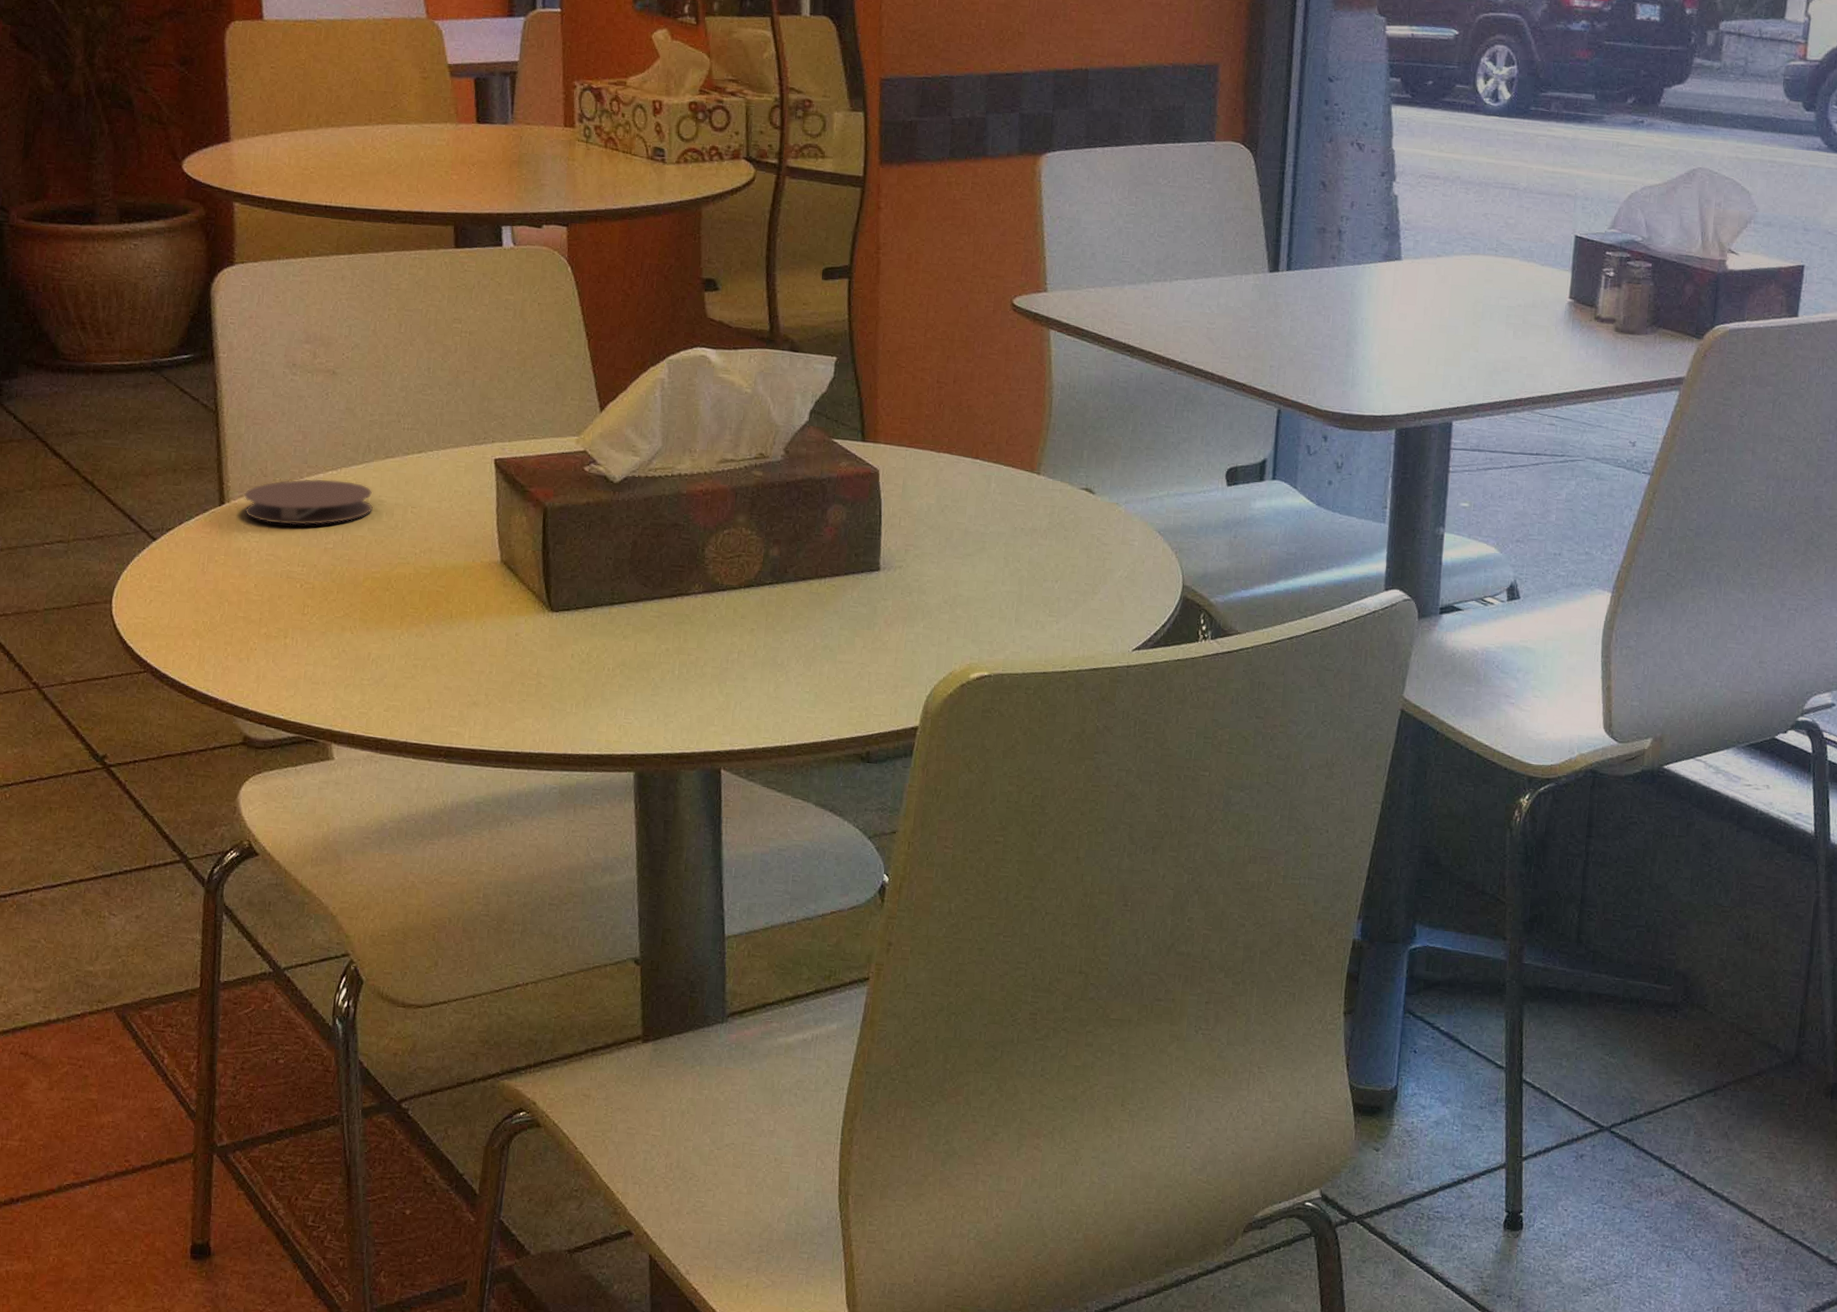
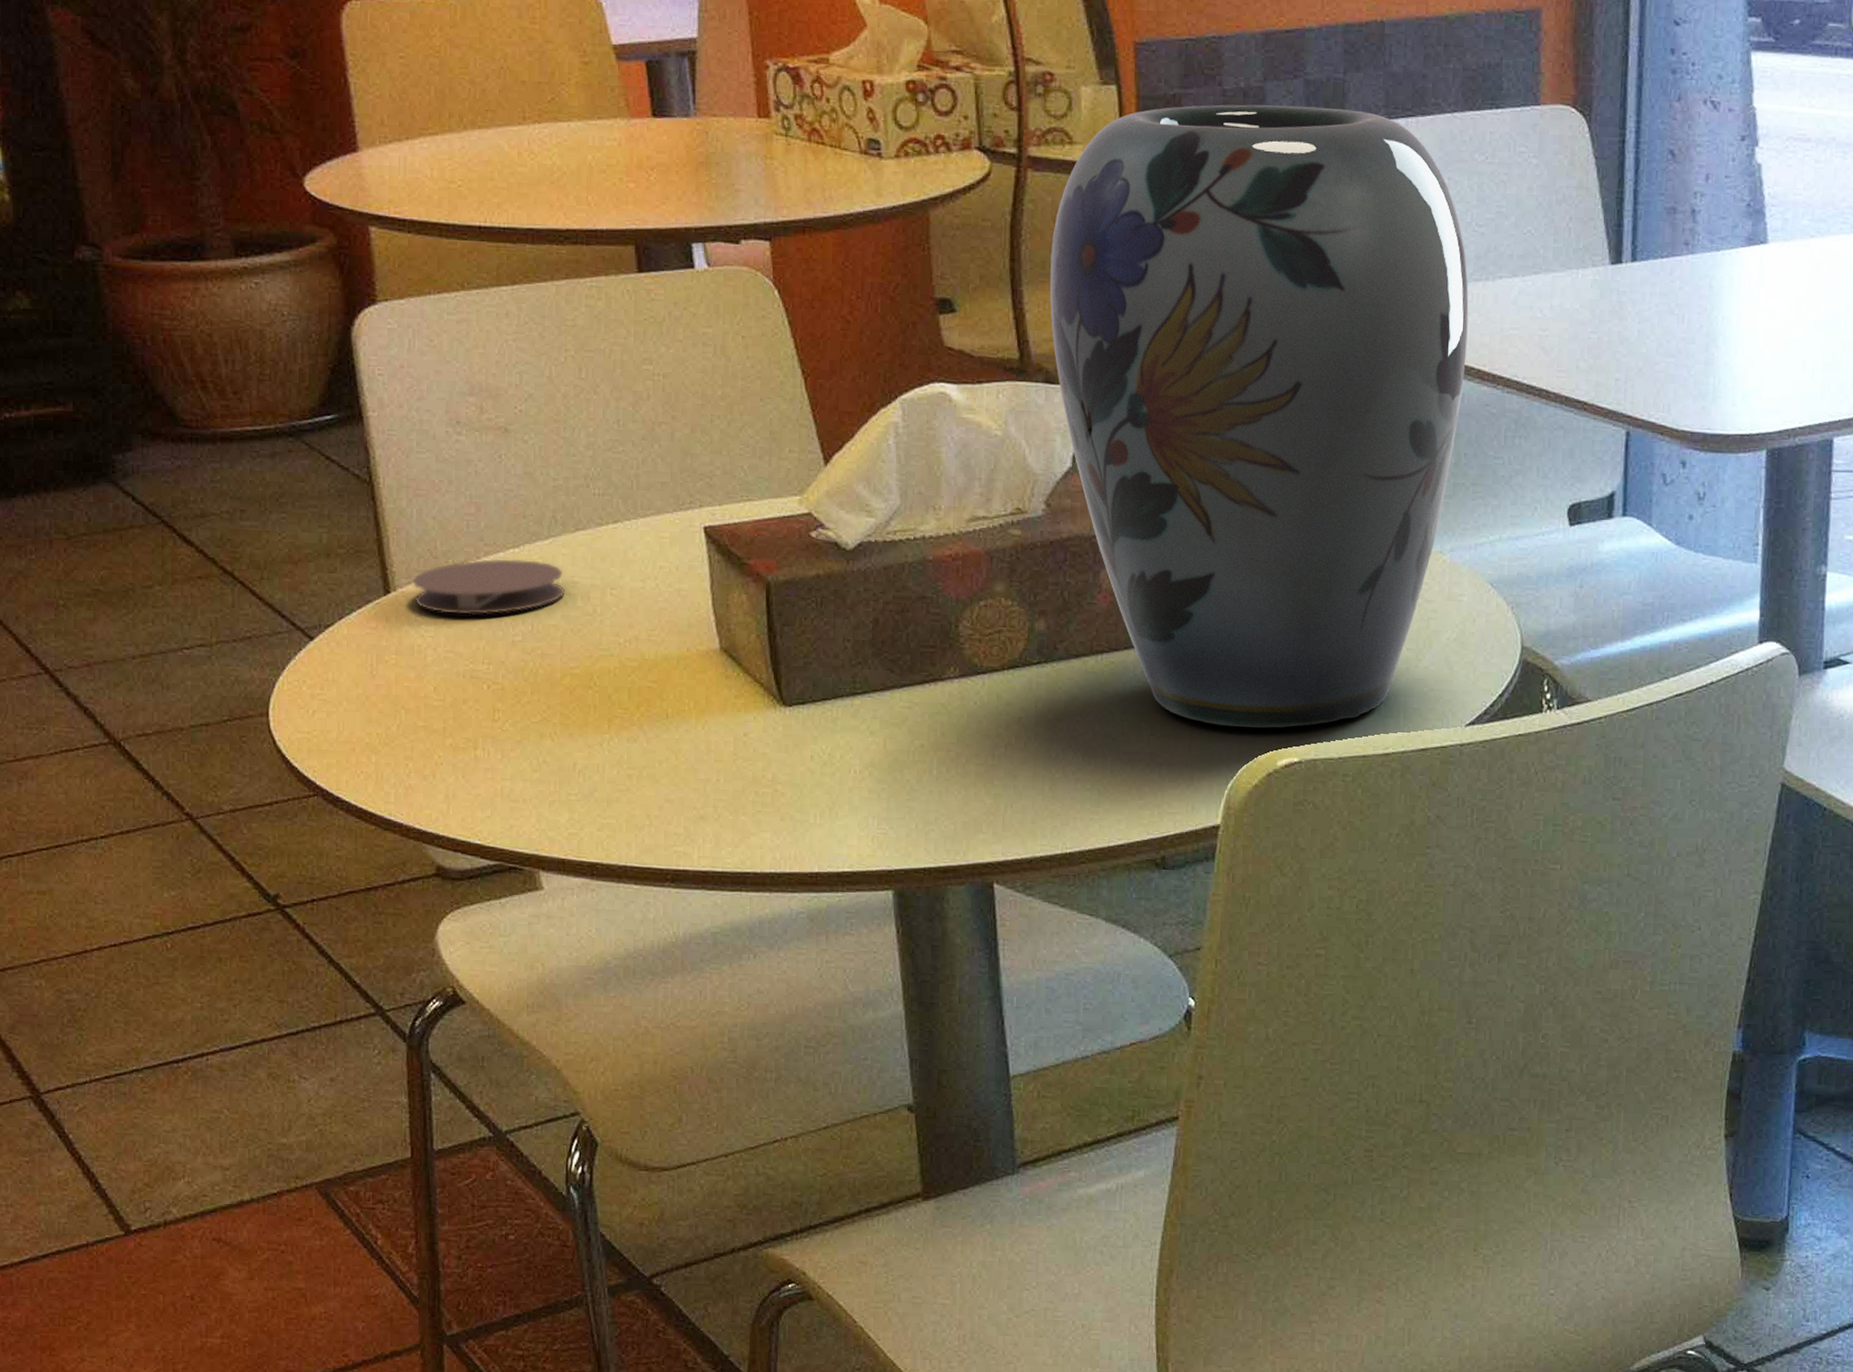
vase: none [798,131,1149,646] -> present [1049,104,1469,728]

